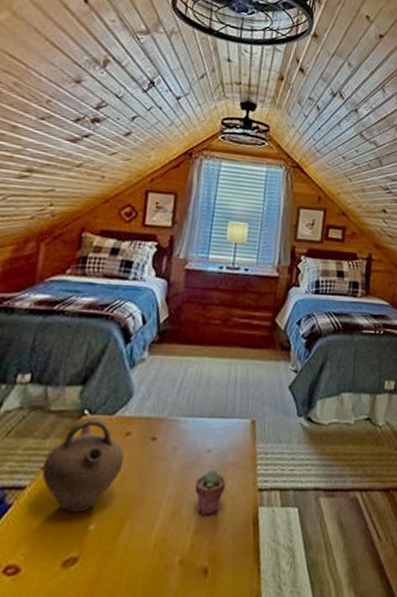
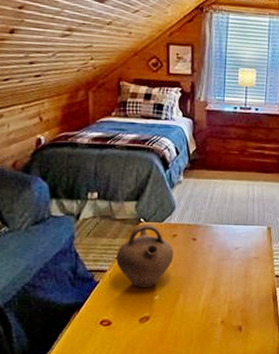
potted succulent: present [195,470,226,515] -> none [228,262,251,292]

